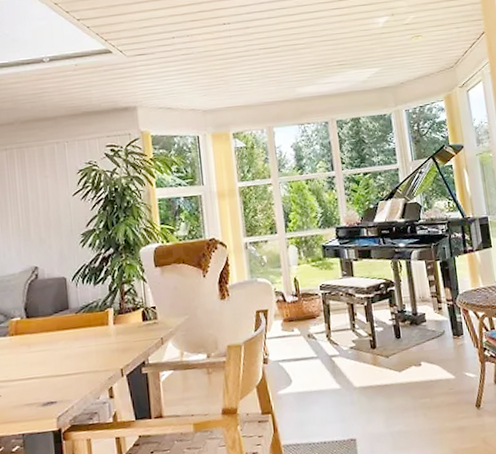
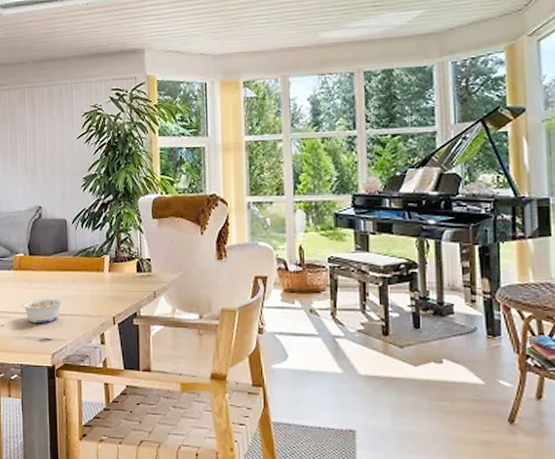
legume: none [18,358,68,388] -> present [19,298,64,323]

